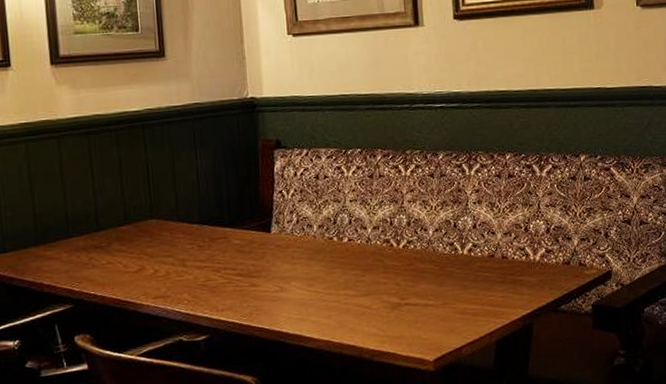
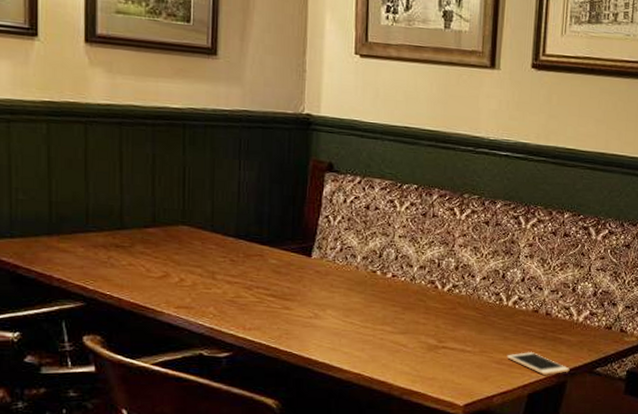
cell phone: none [469,297,534,320] -> present [506,351,570,375]

